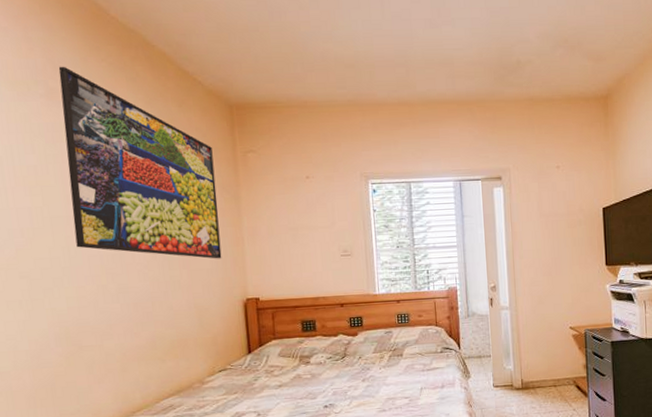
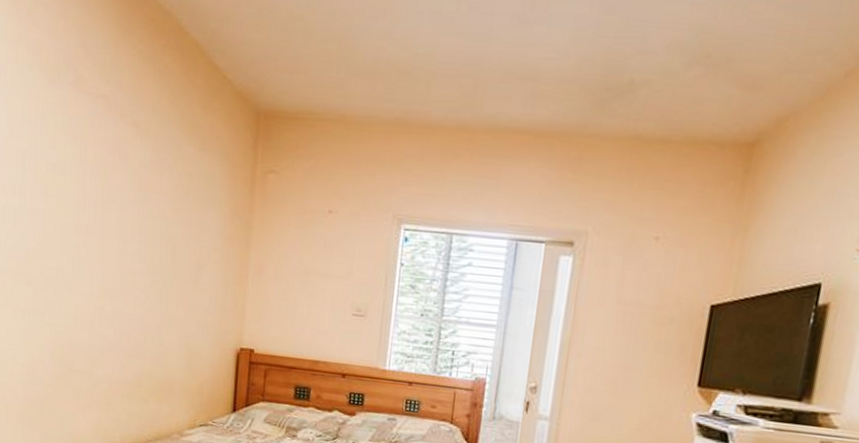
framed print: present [58,66,222,259] -> none [81,51,231,297]

